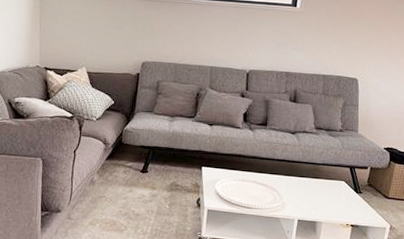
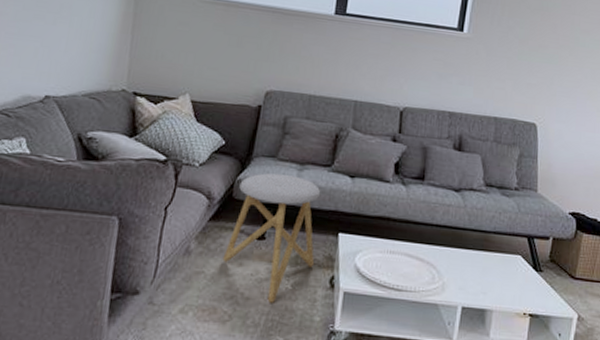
stool: none [117,124,188,218] -> present [222,173,321,303]

